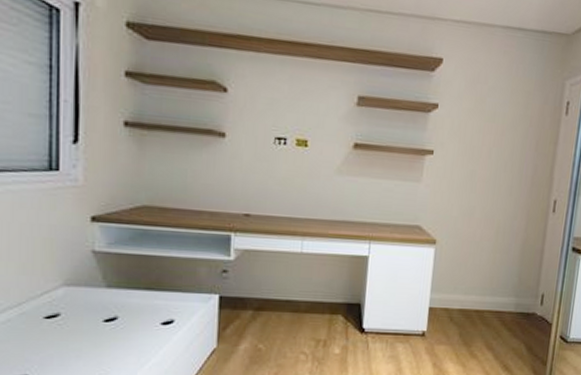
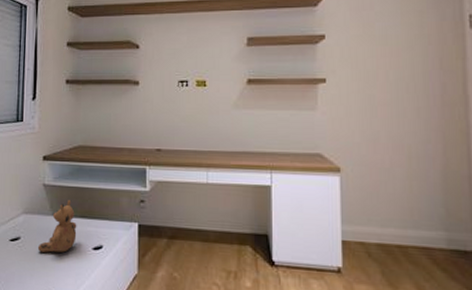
teddy bear: none [85,270,141,330] -> present [37,200,77,253]

